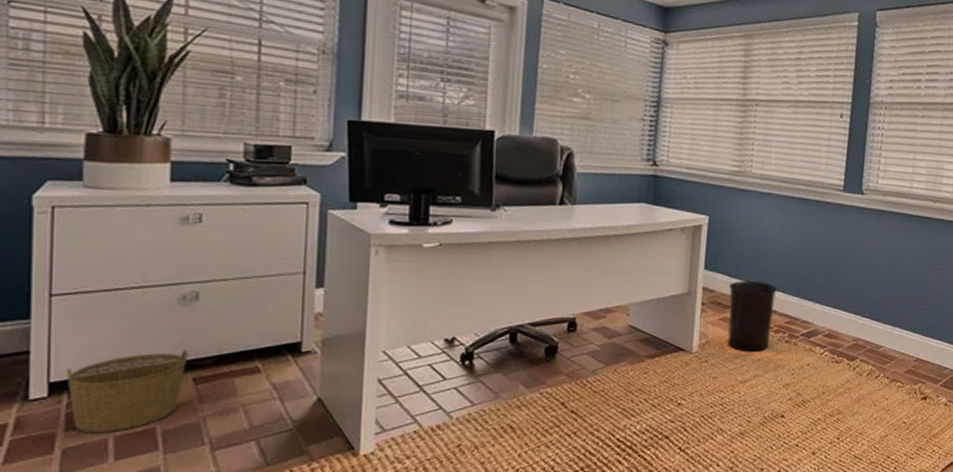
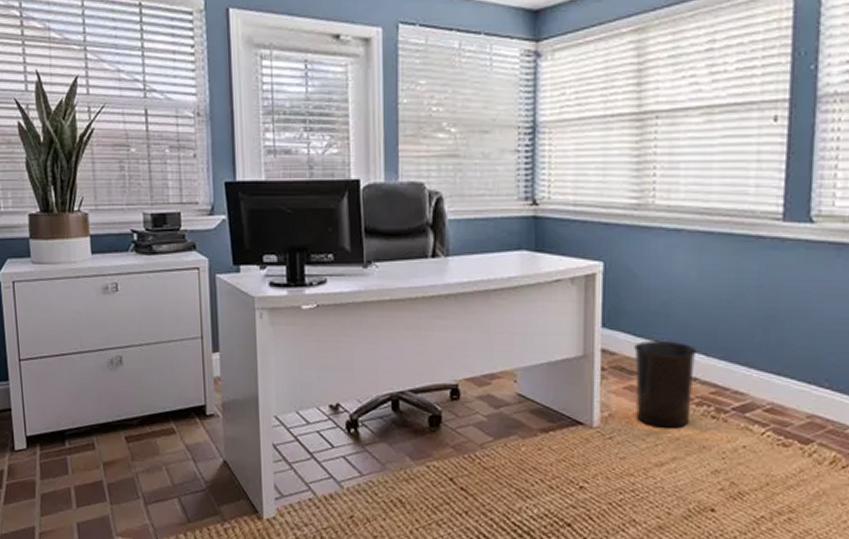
basket: present [67,349,188,434] -> none [37,410,120,483]

